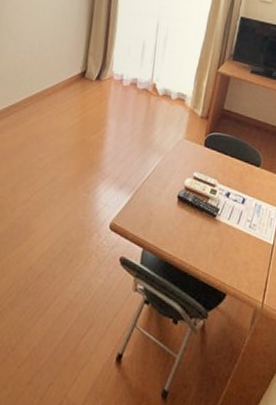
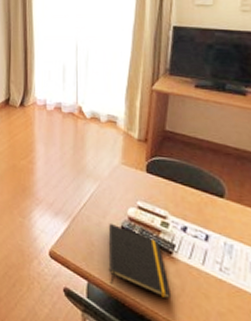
notepad: none [162,193,211,256] -> present [109,223,170,300]

